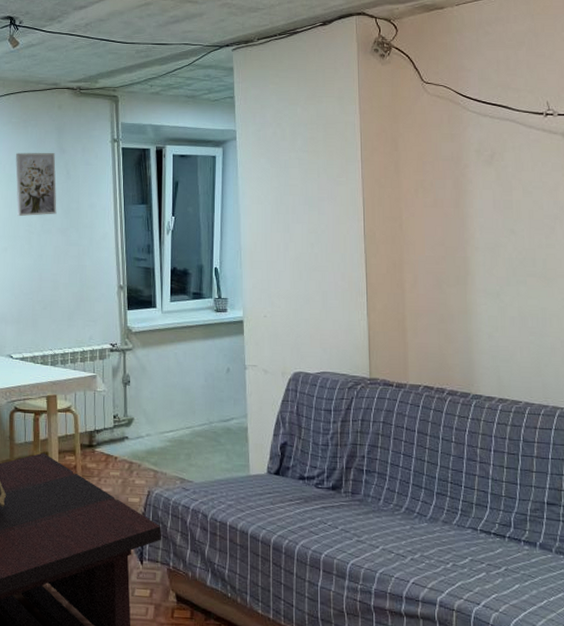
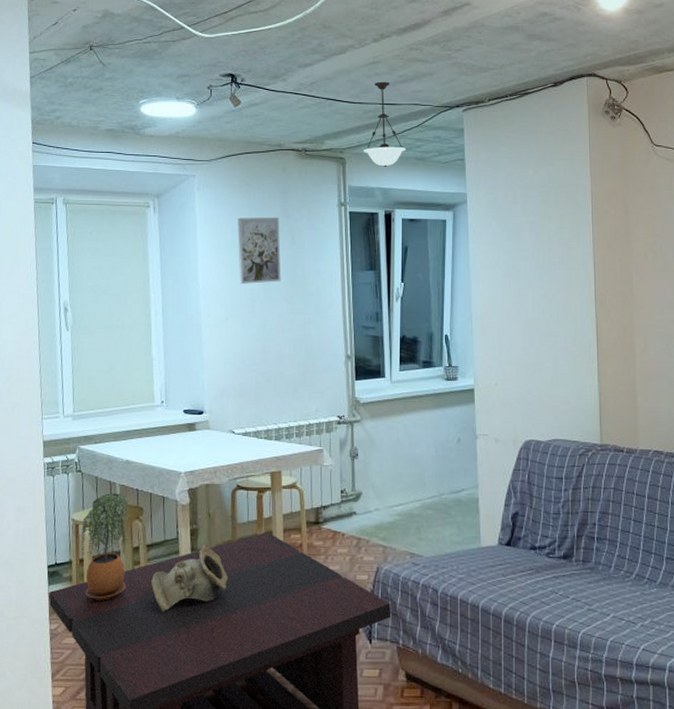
pendant light: none [135,22,177,104] -> present [363,81,406,167]

